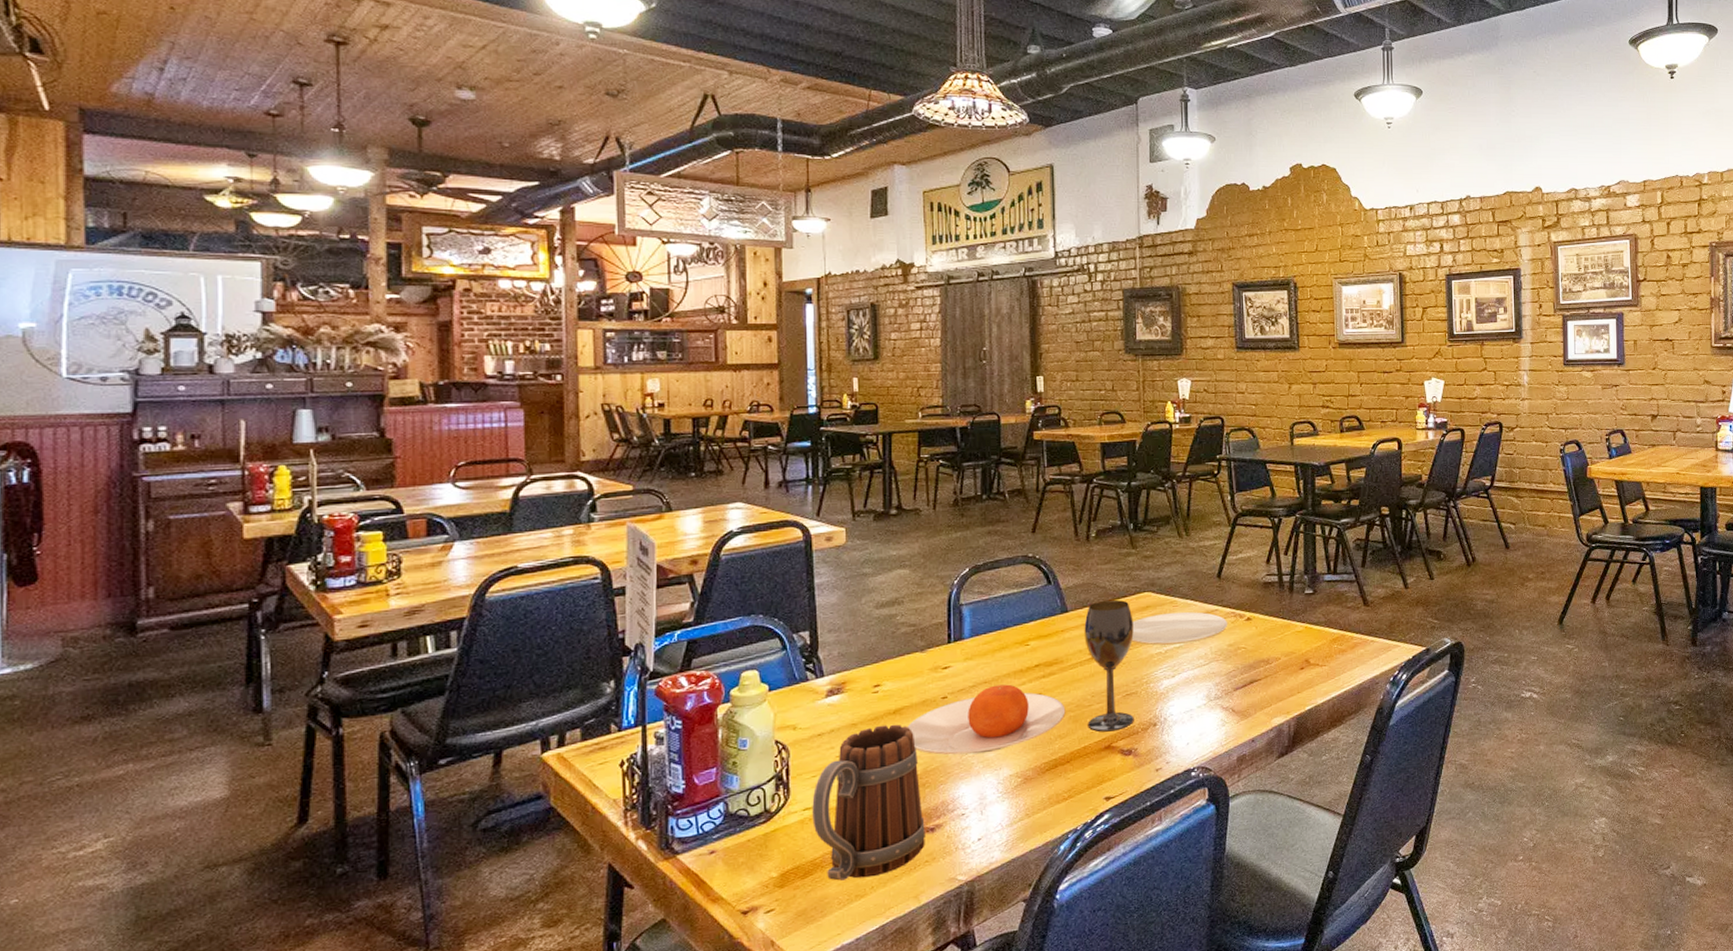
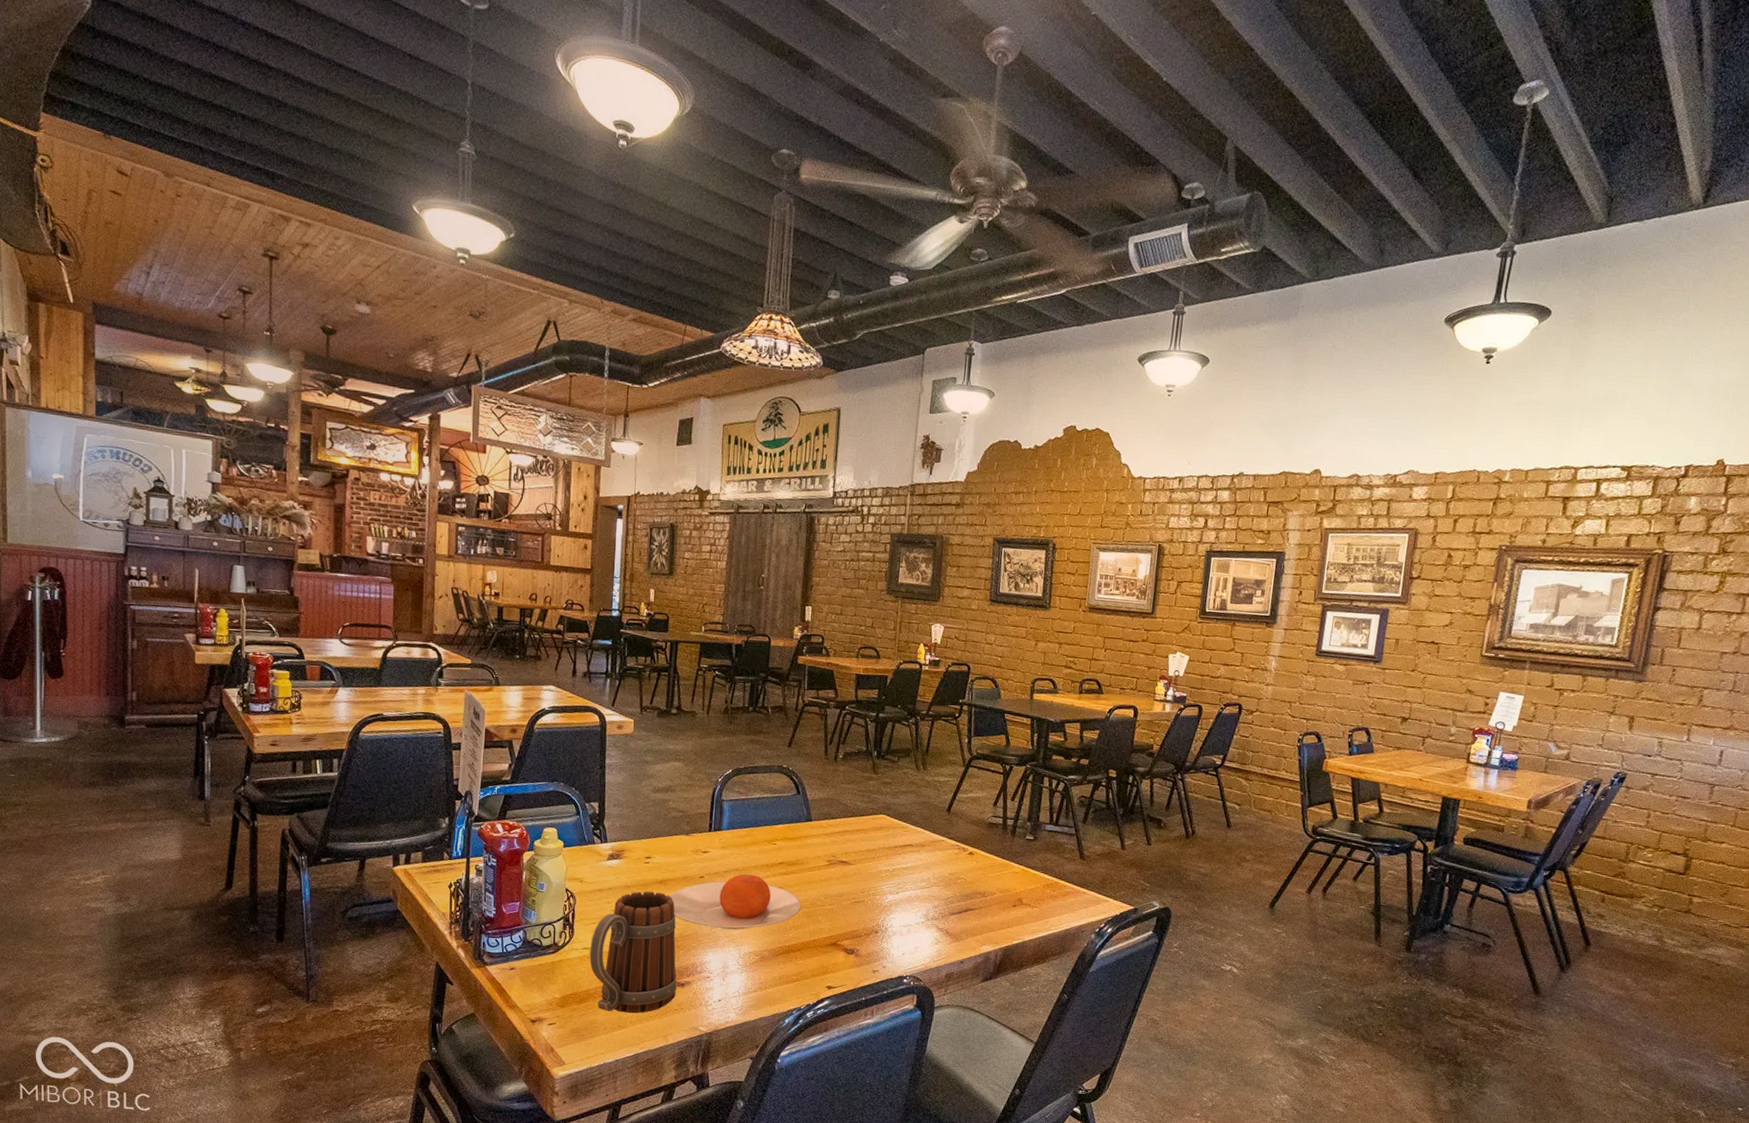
wine glass: present [1084,599,1134,732] -> none [819,816,868,931]
plate: present [1131,611,1228,646] -> none [864,836,952,866]

